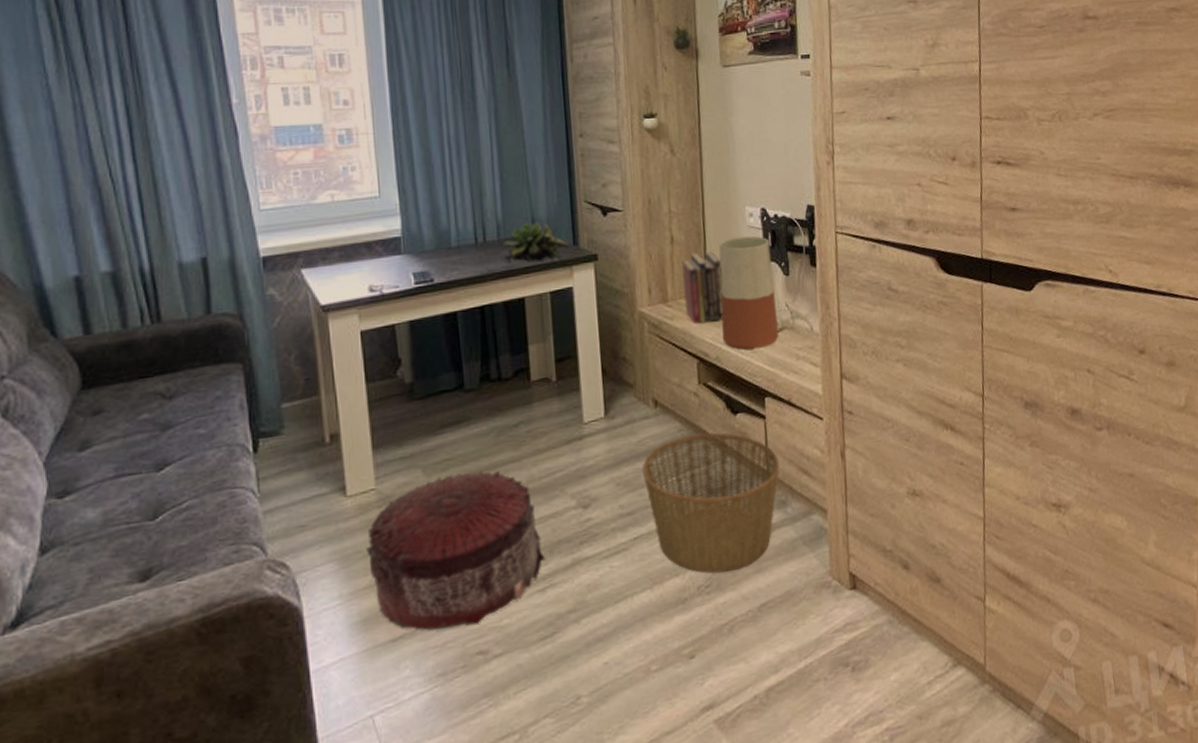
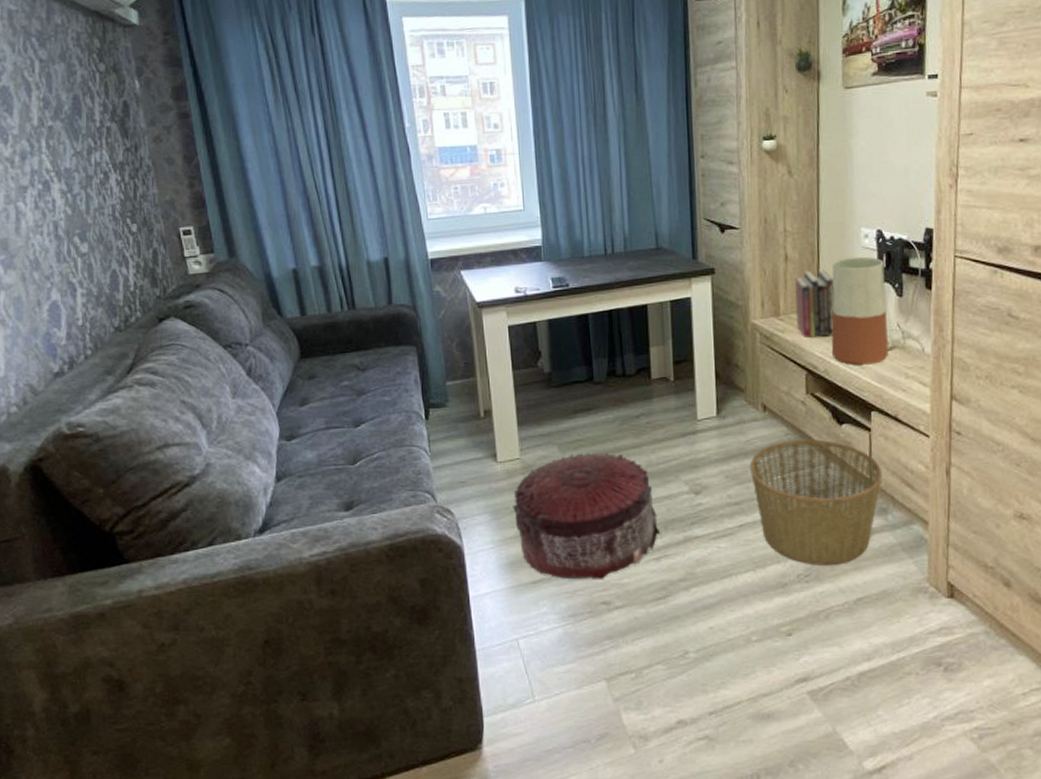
succulent plant: present [501,221,570,262] -> none [627,236,690,273]

